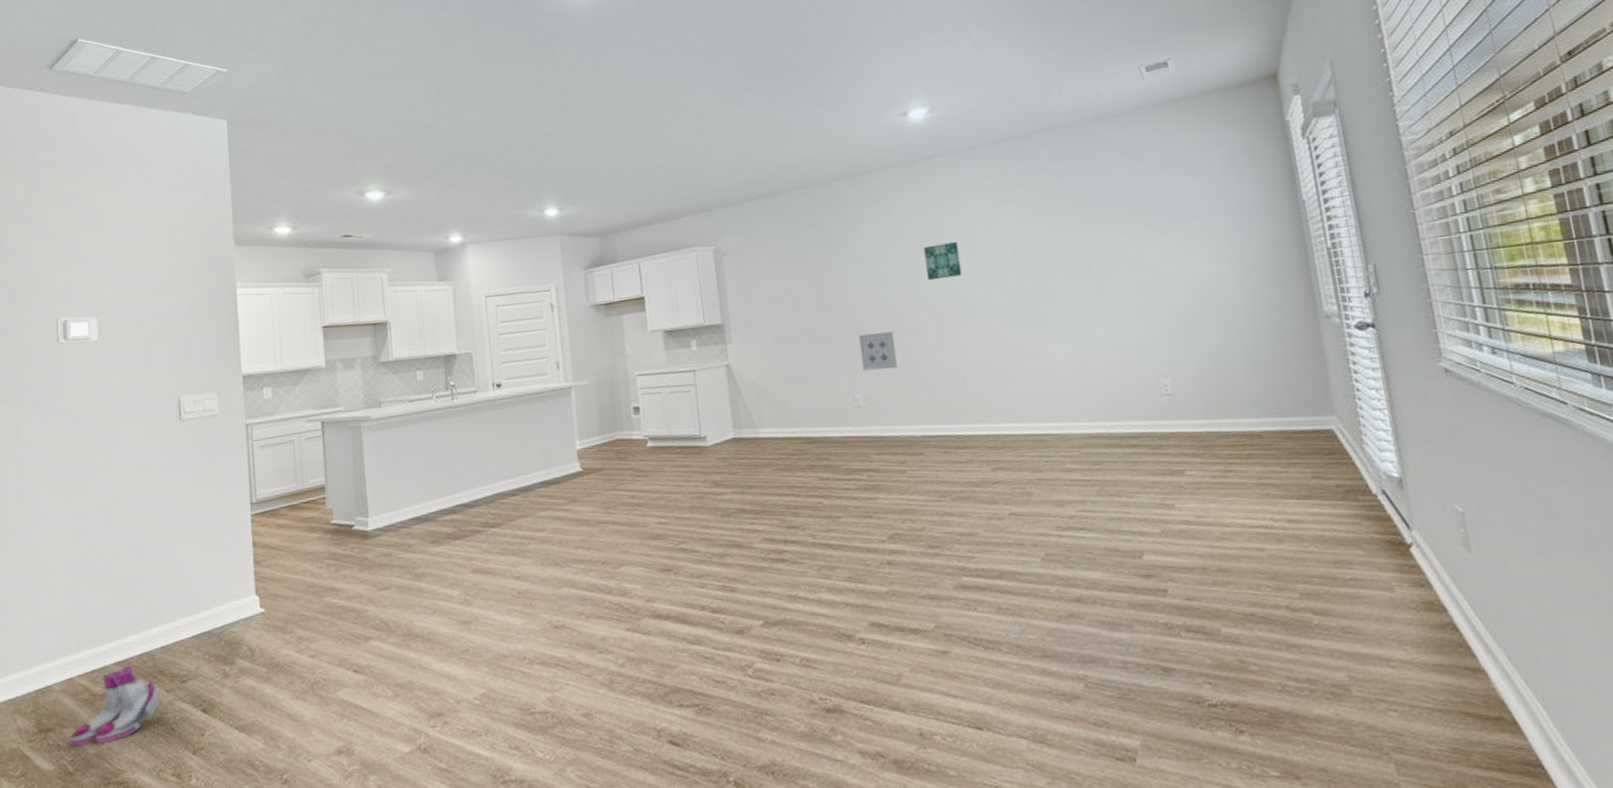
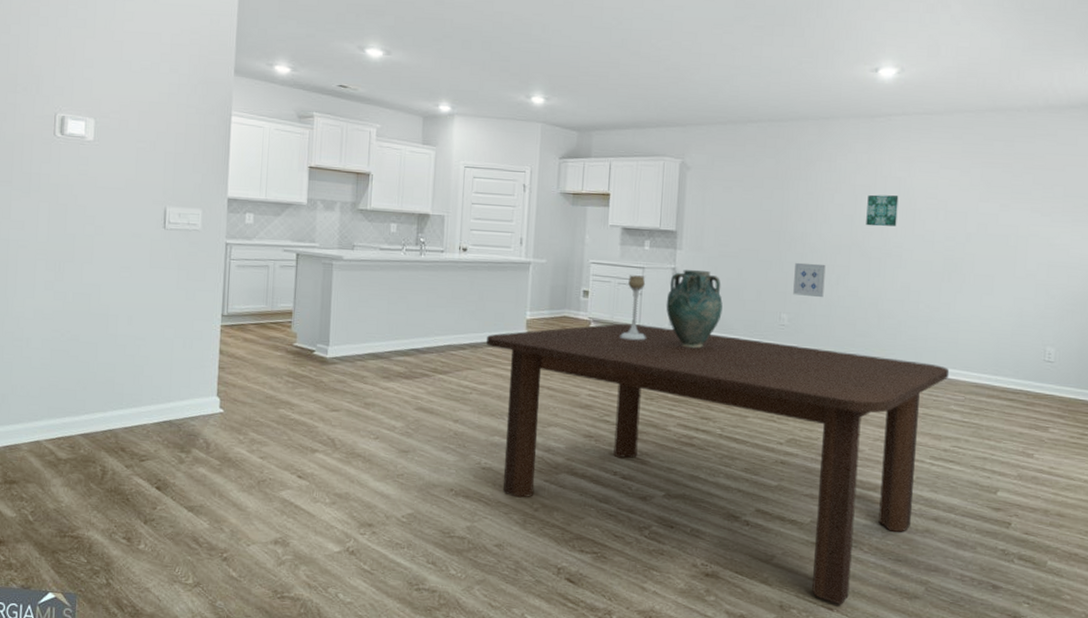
boots: present [70,665,161,746] -> none [33,438,121,501]
dining table: none [537,420,1058,722] -> present [487,323,950,605]
candle holder: none [680,379,711,453] -> present [620,275,646,340]
vase: none [725,361,789,452] -> present [666,270,723,349]

